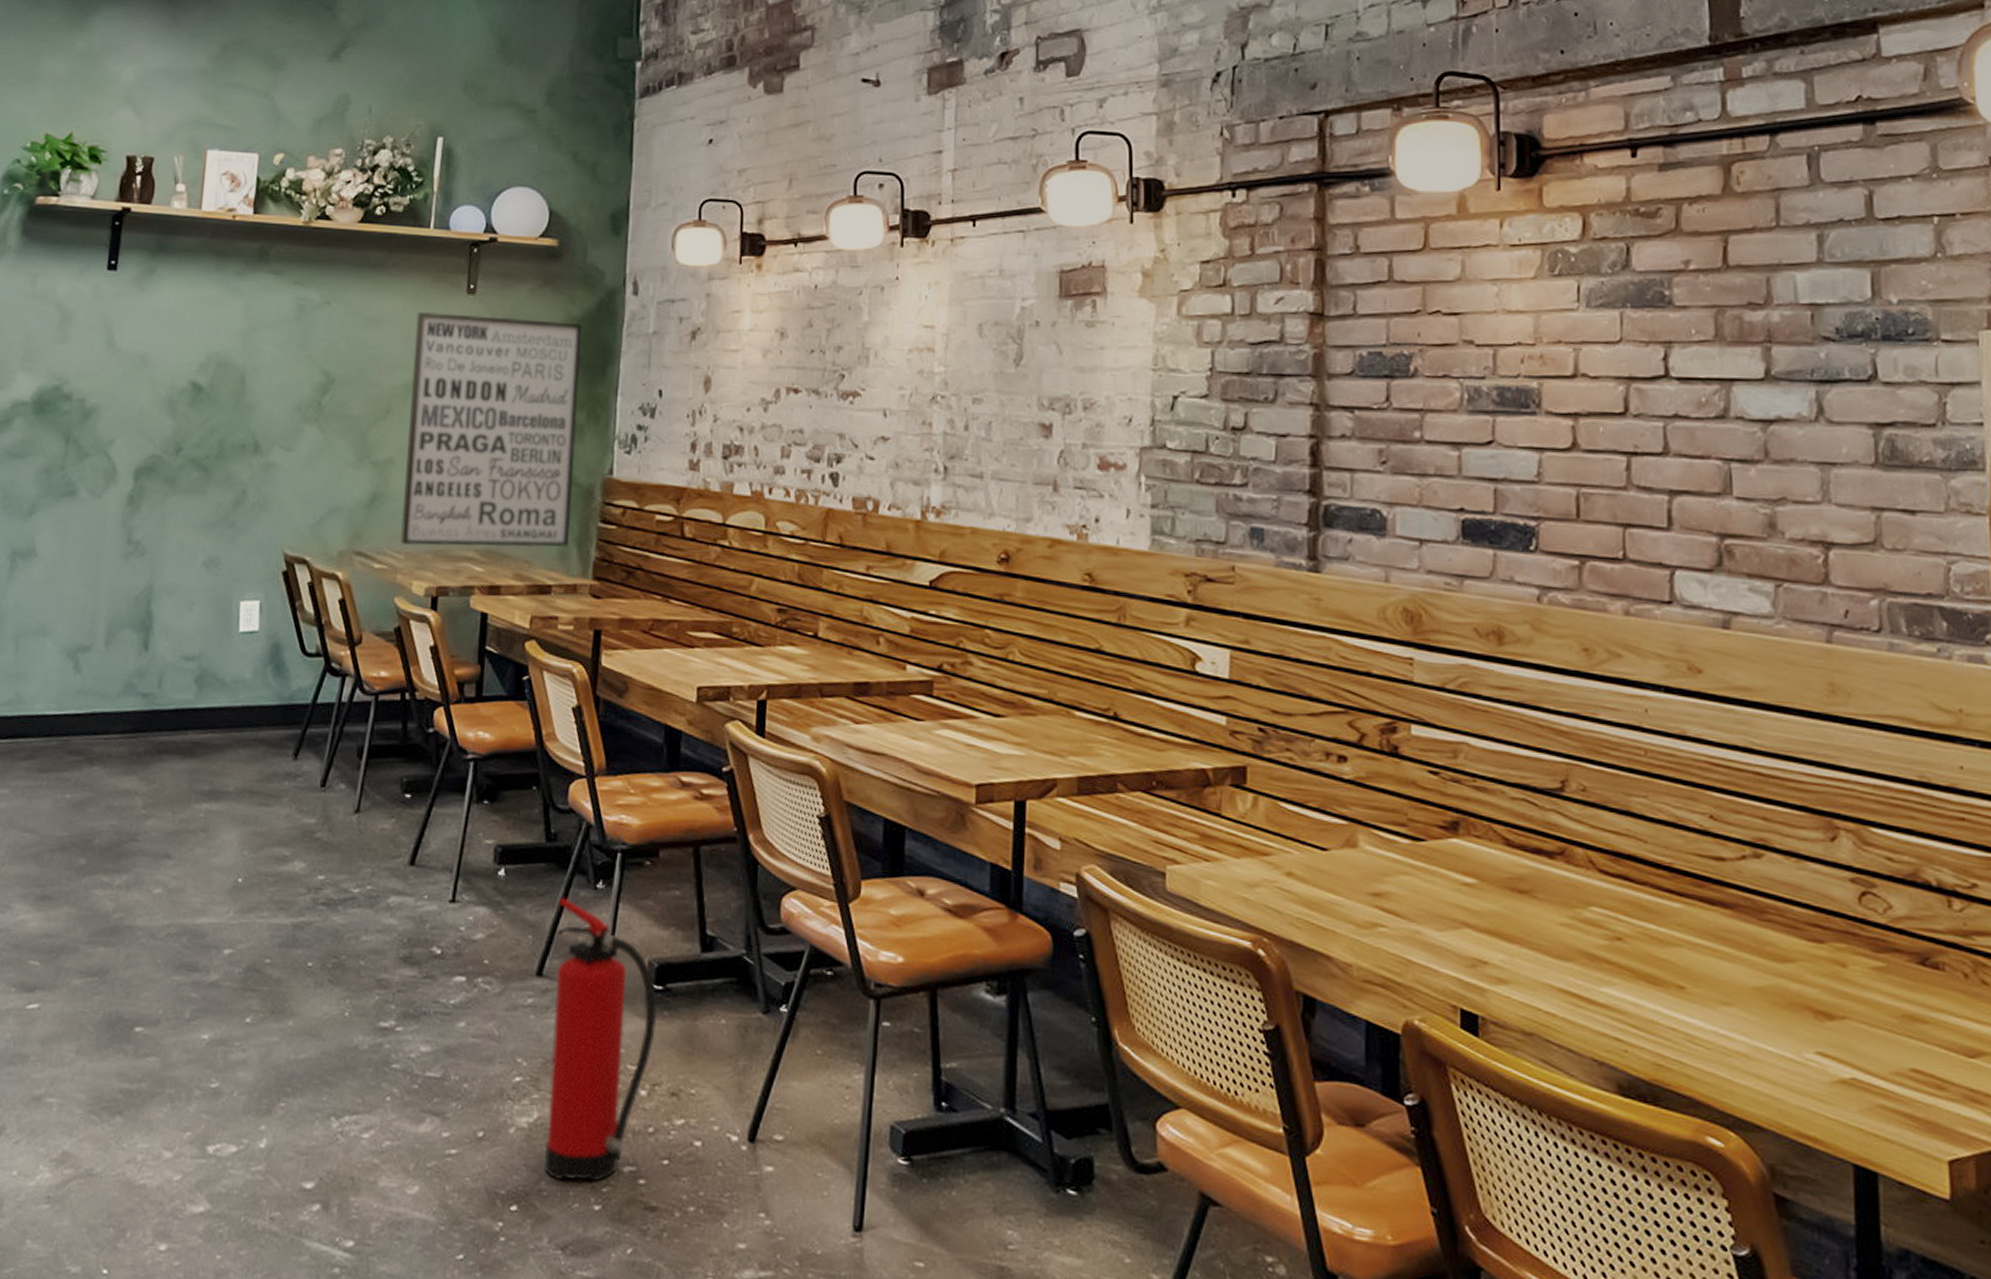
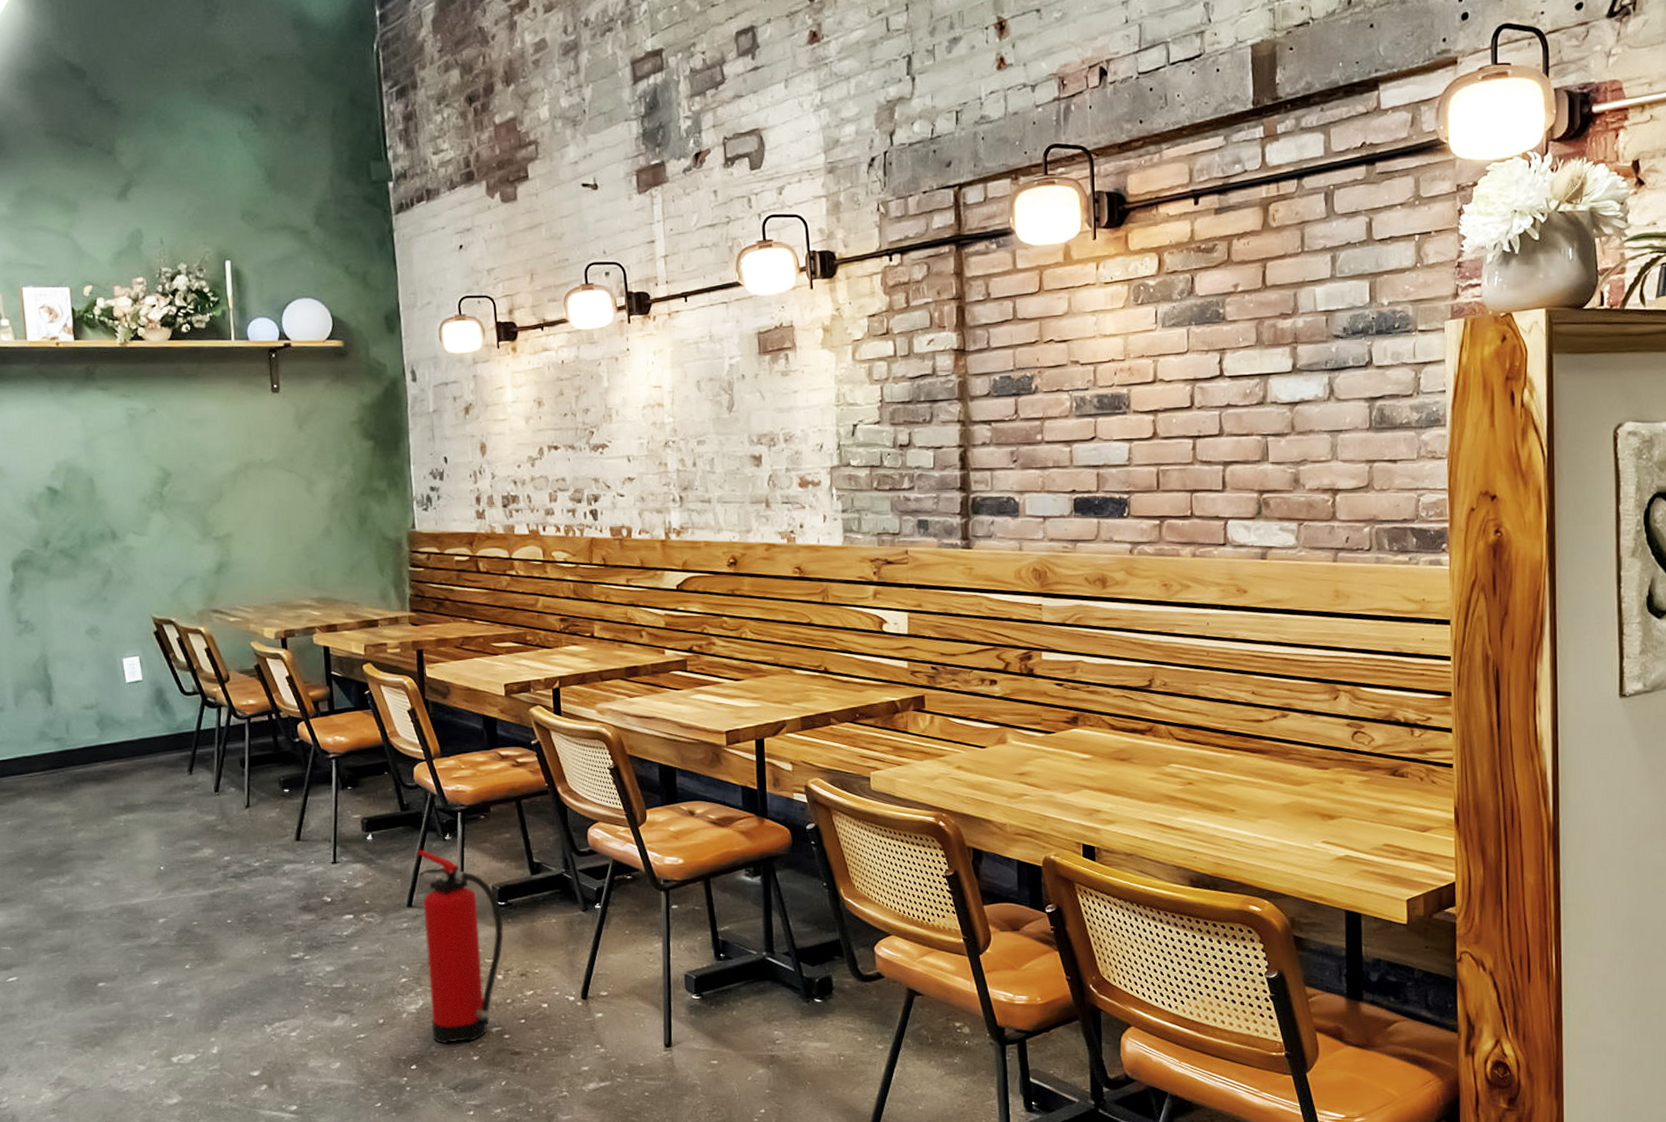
wall art: present [400,311,582,548] -> none [232,408,387,601]

